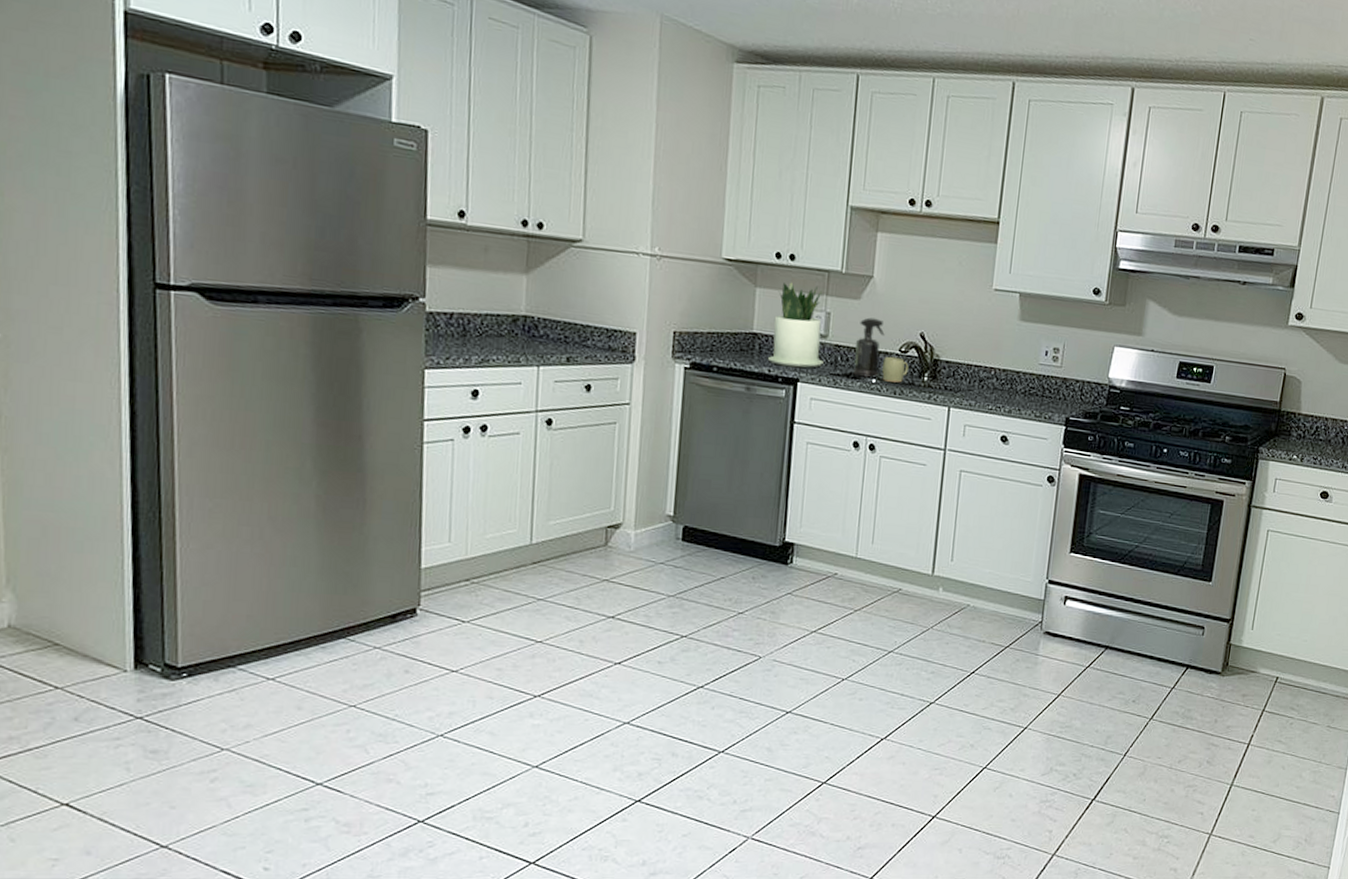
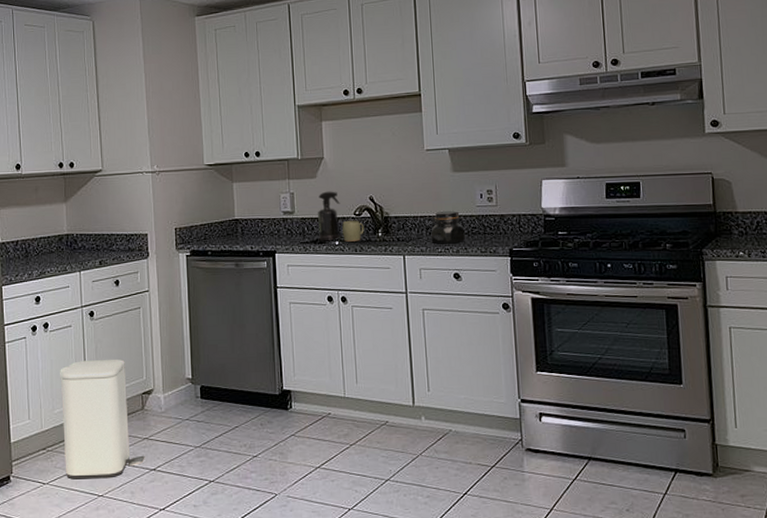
pedal bin: none [494,478,603,622] -> present [60,359,145,480]
planter: present [767,282,824,369] -> none [249,173,294,243]
jar: none [982,363,1022,404] -> present [431,211,465,245]

